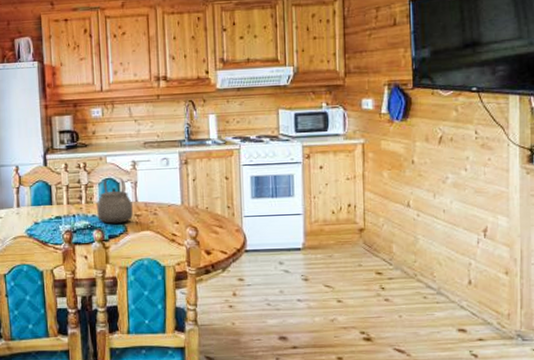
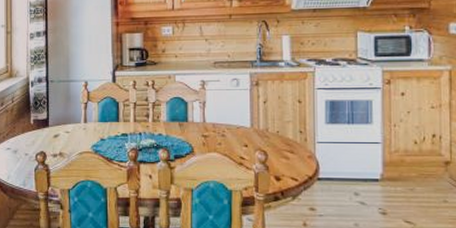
tea kettle: present [96,177,133,224] -> none [163,96,200,144]

